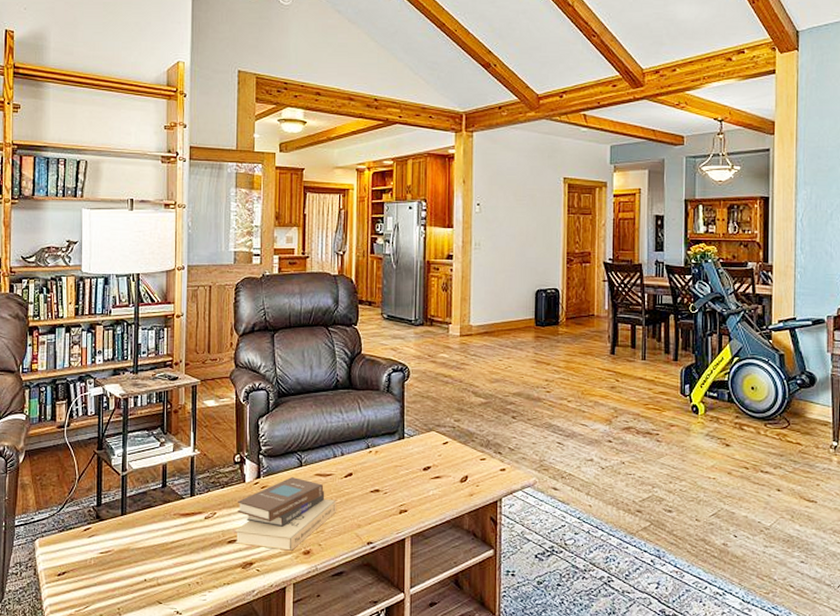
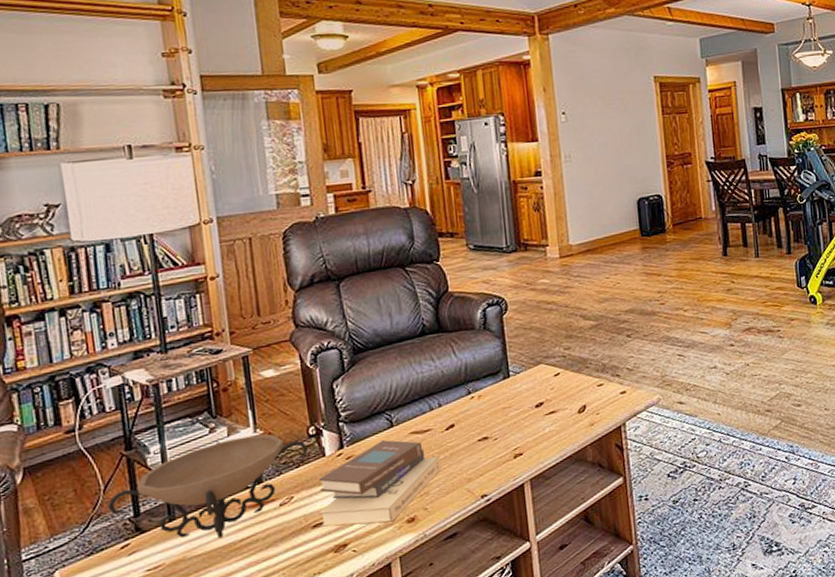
decorative bowl: none [80,454,233,537] -> present [108,434,309,539]

